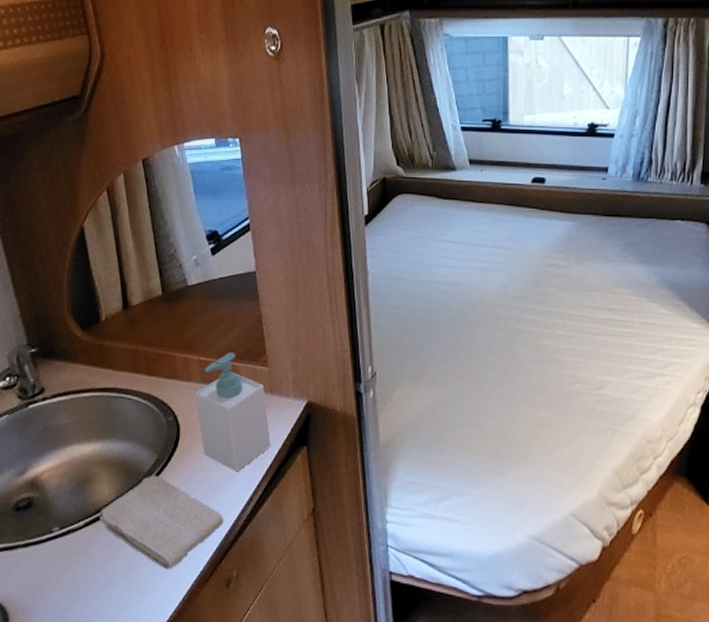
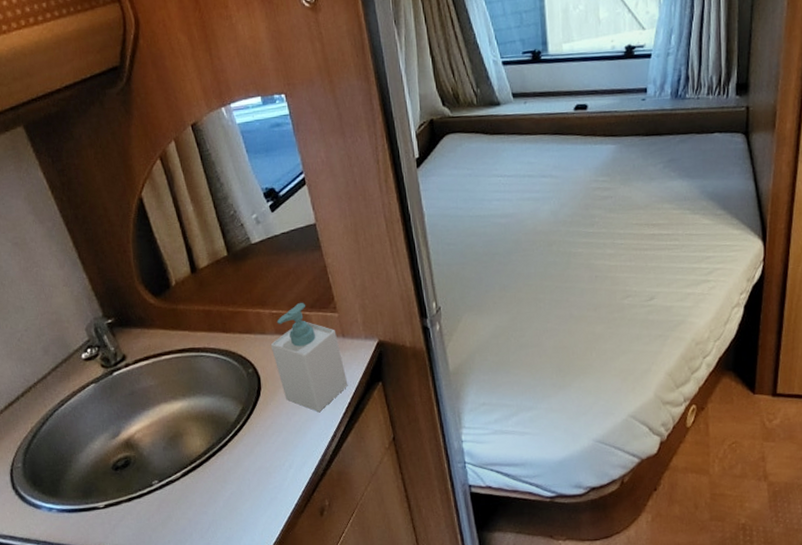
washcloth: present [99,475,224,570] -> none [195,423,312,507]

